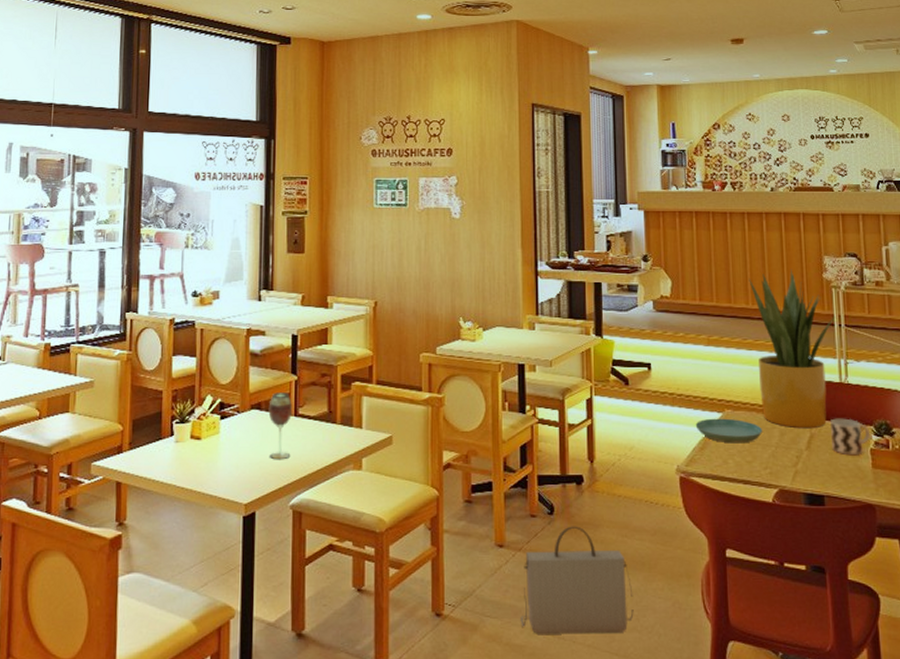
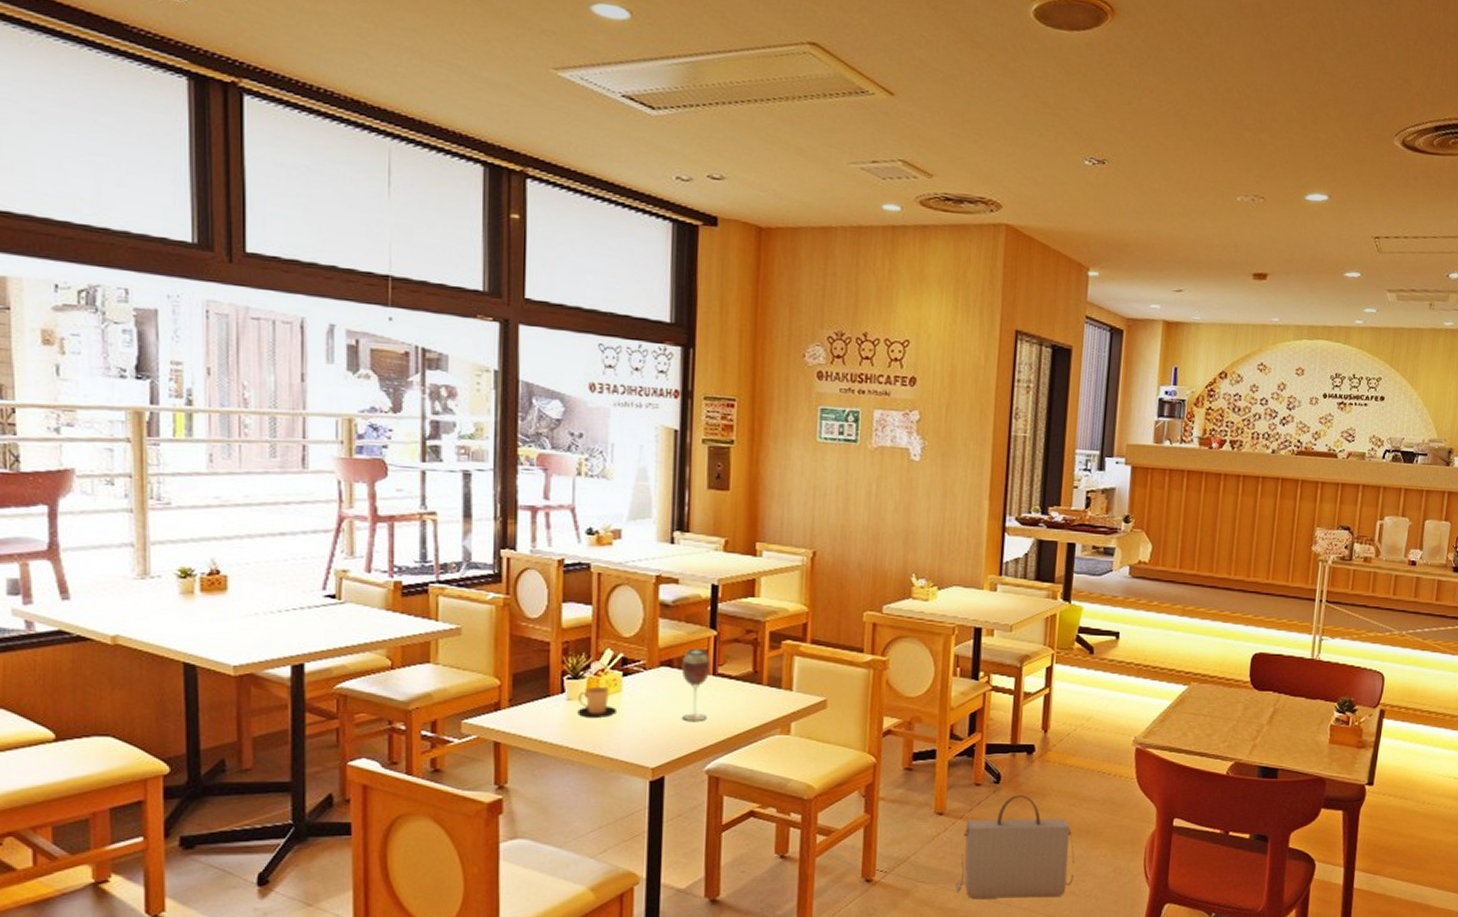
cup: none [184,429,215,457] -> present [578,686,616,717]
saucer: present [695,418,762,444] -> none [1158,690,1226,717]
planter: present [749,269,836,427] -> none [1229,539,1318,703]
cup: present [830,418,870,454] -> none [1293,694,1333,730]

